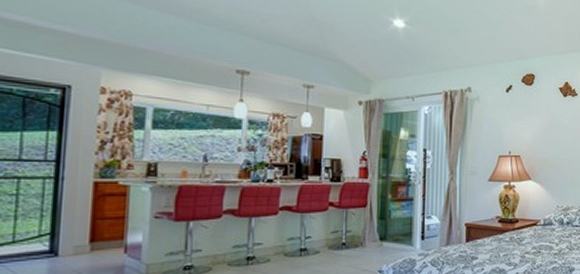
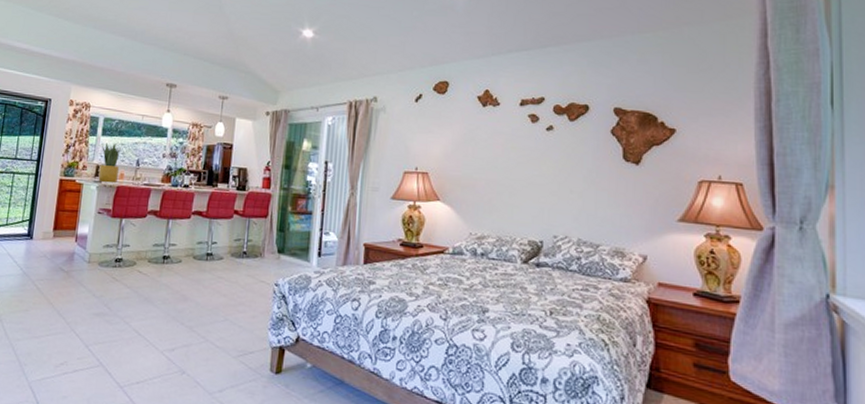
planter: none [151,137,183,183] -> present [98,143,122,184]

